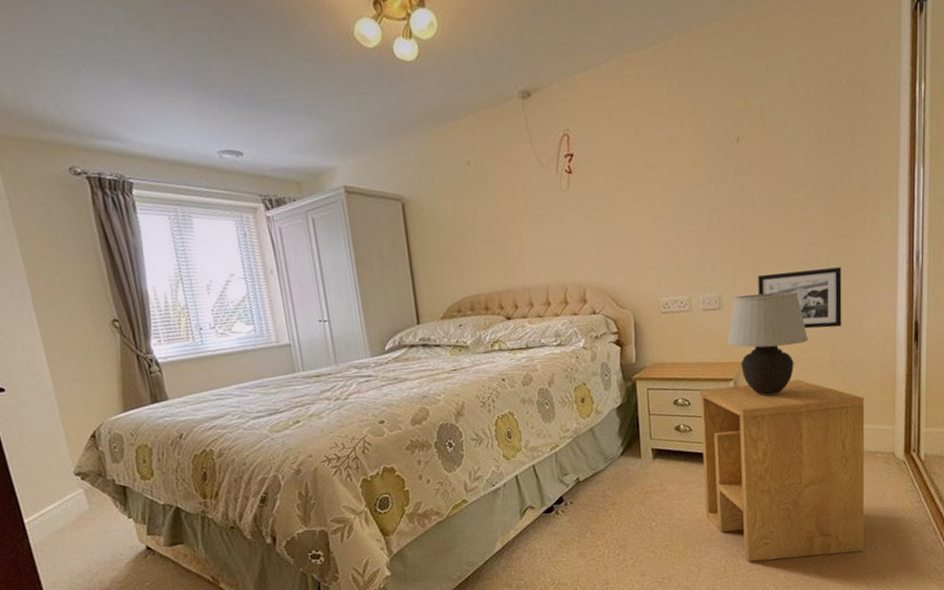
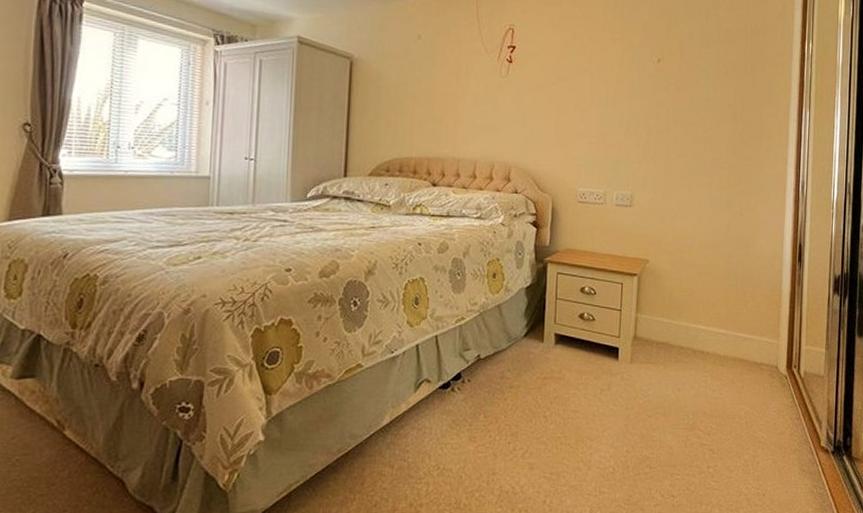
side table: present [699,379,865,562] -> none [600,281,754,465]
table lamp: present [726,291,809,396] -> none [634,197,708,296]
picture frame: present [758,267,842,329] -> none [666,181,739,239]

